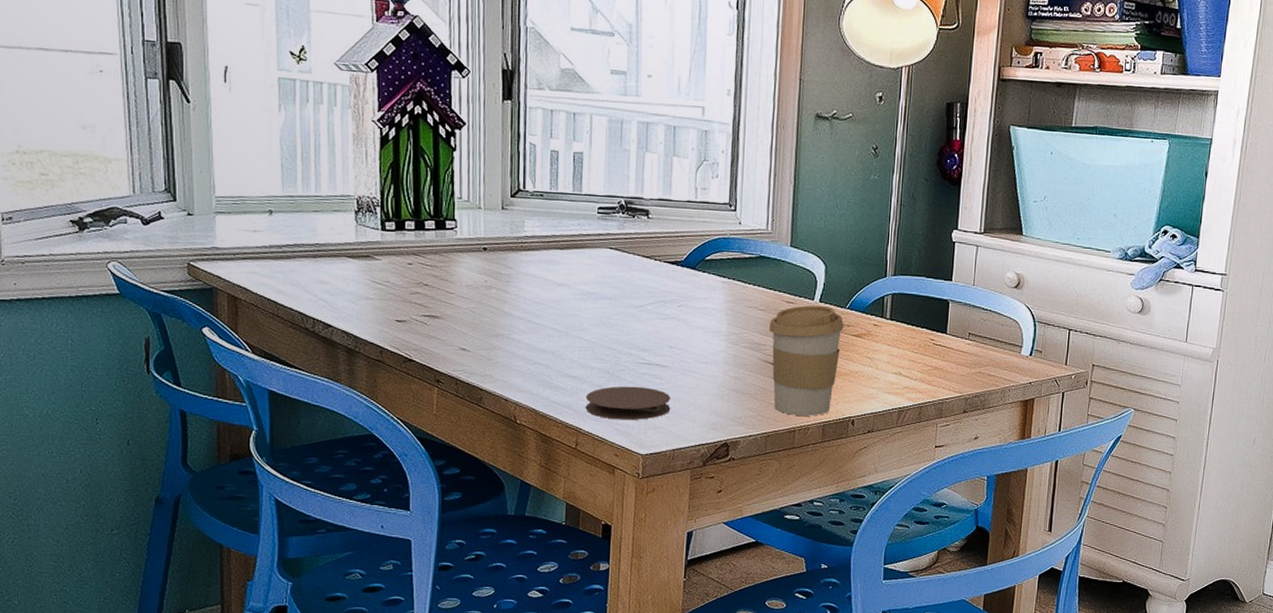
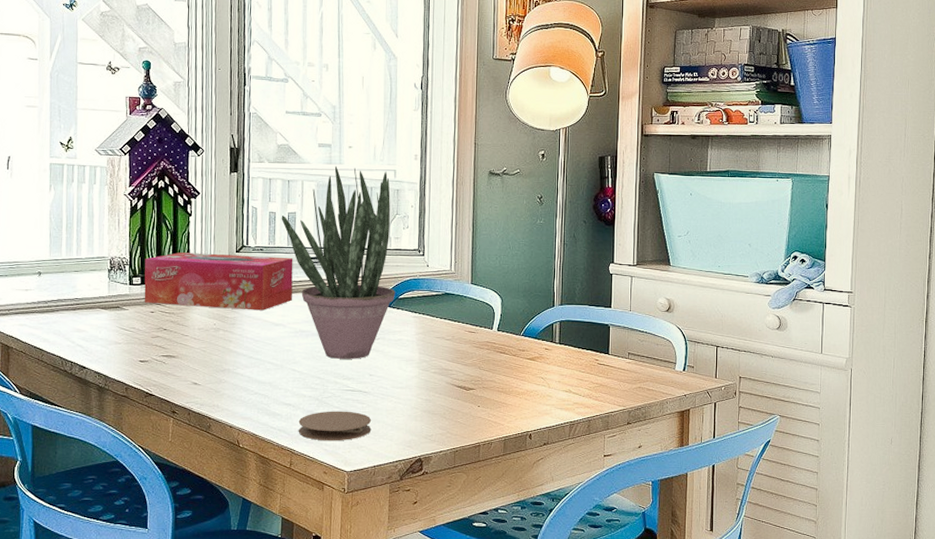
tissue box: none [399,194,580,267] -> present [144,252,293,310]
potted plant: none [565,98,701,328] -> present [281,166,396,359]
coffee cup: present [769,305,844,416] -> none [455,333,520,432]

